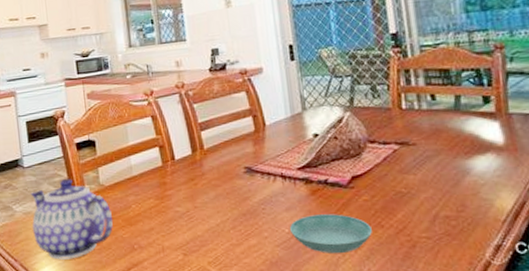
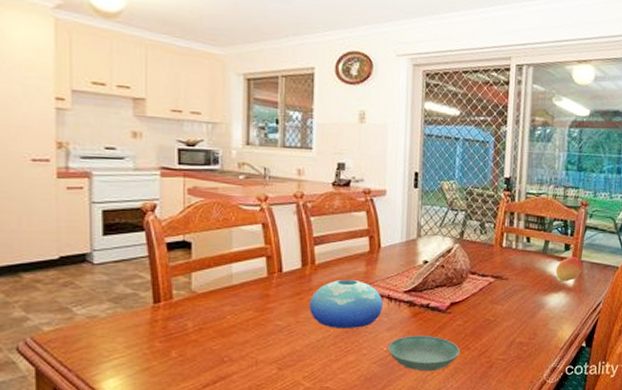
teapot: present [30,178,113,260] -> none [98,280,201,371]
bowl: none [203,160,278,212] -> present [309,279,384,328]
fruit: none [476,110,513,141] -> present [555,257,583,282]

